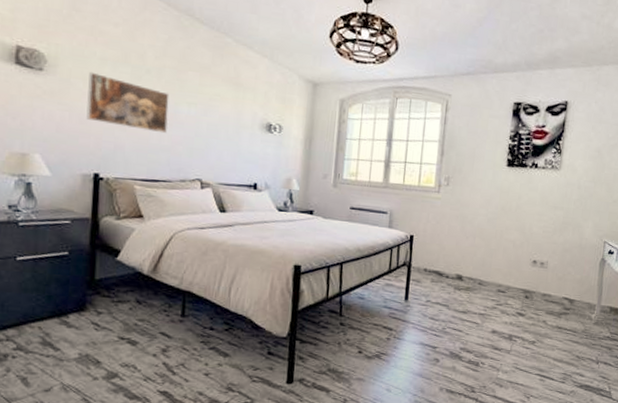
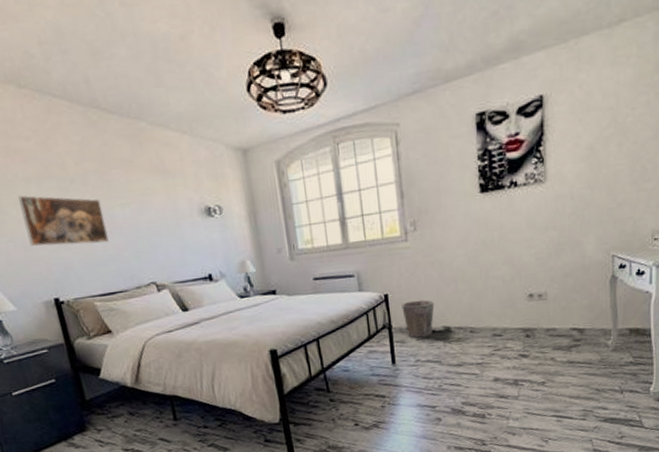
waste bin: none [423,245,453,281] -> present [401,299,435,338]

